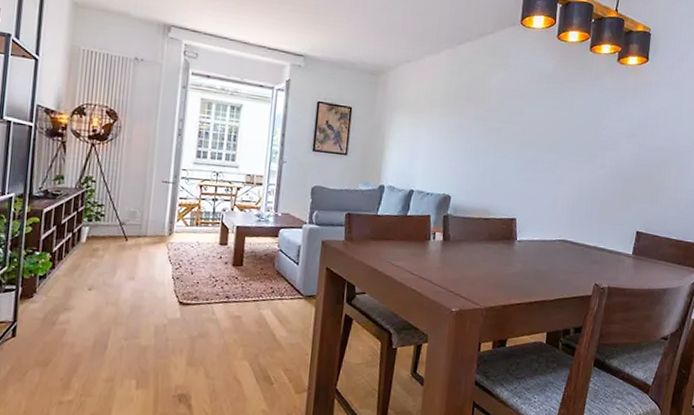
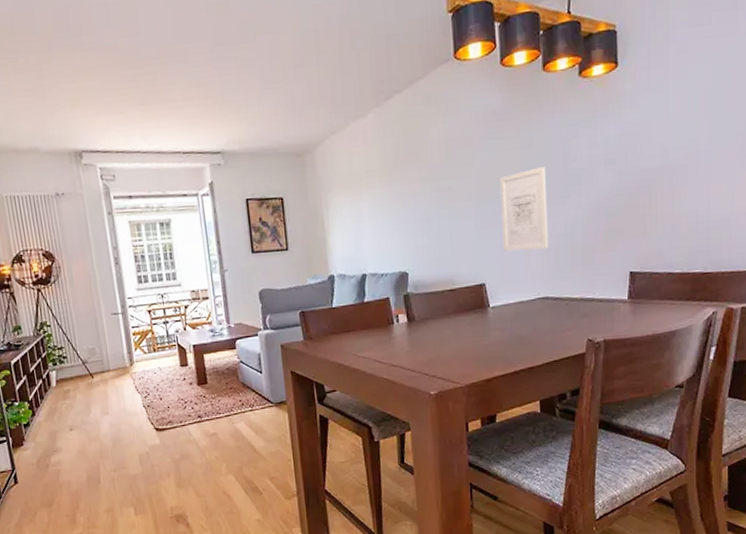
wall art: none [536,128,580,199] -> present [500,166,549,251]

